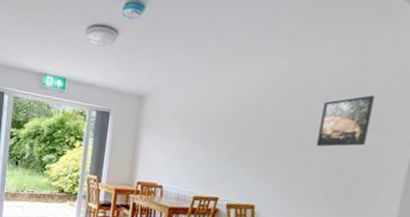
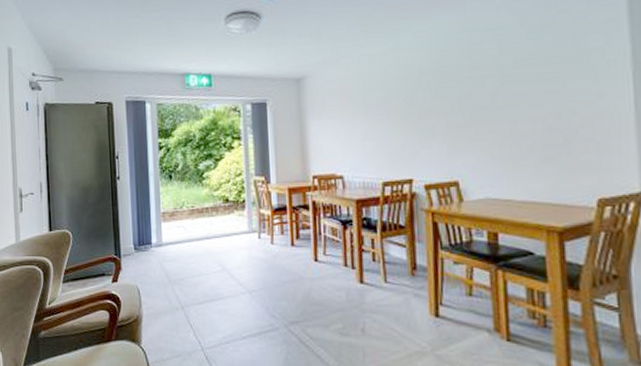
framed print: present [316,95,375,147] -> none [512,33,574,101]

